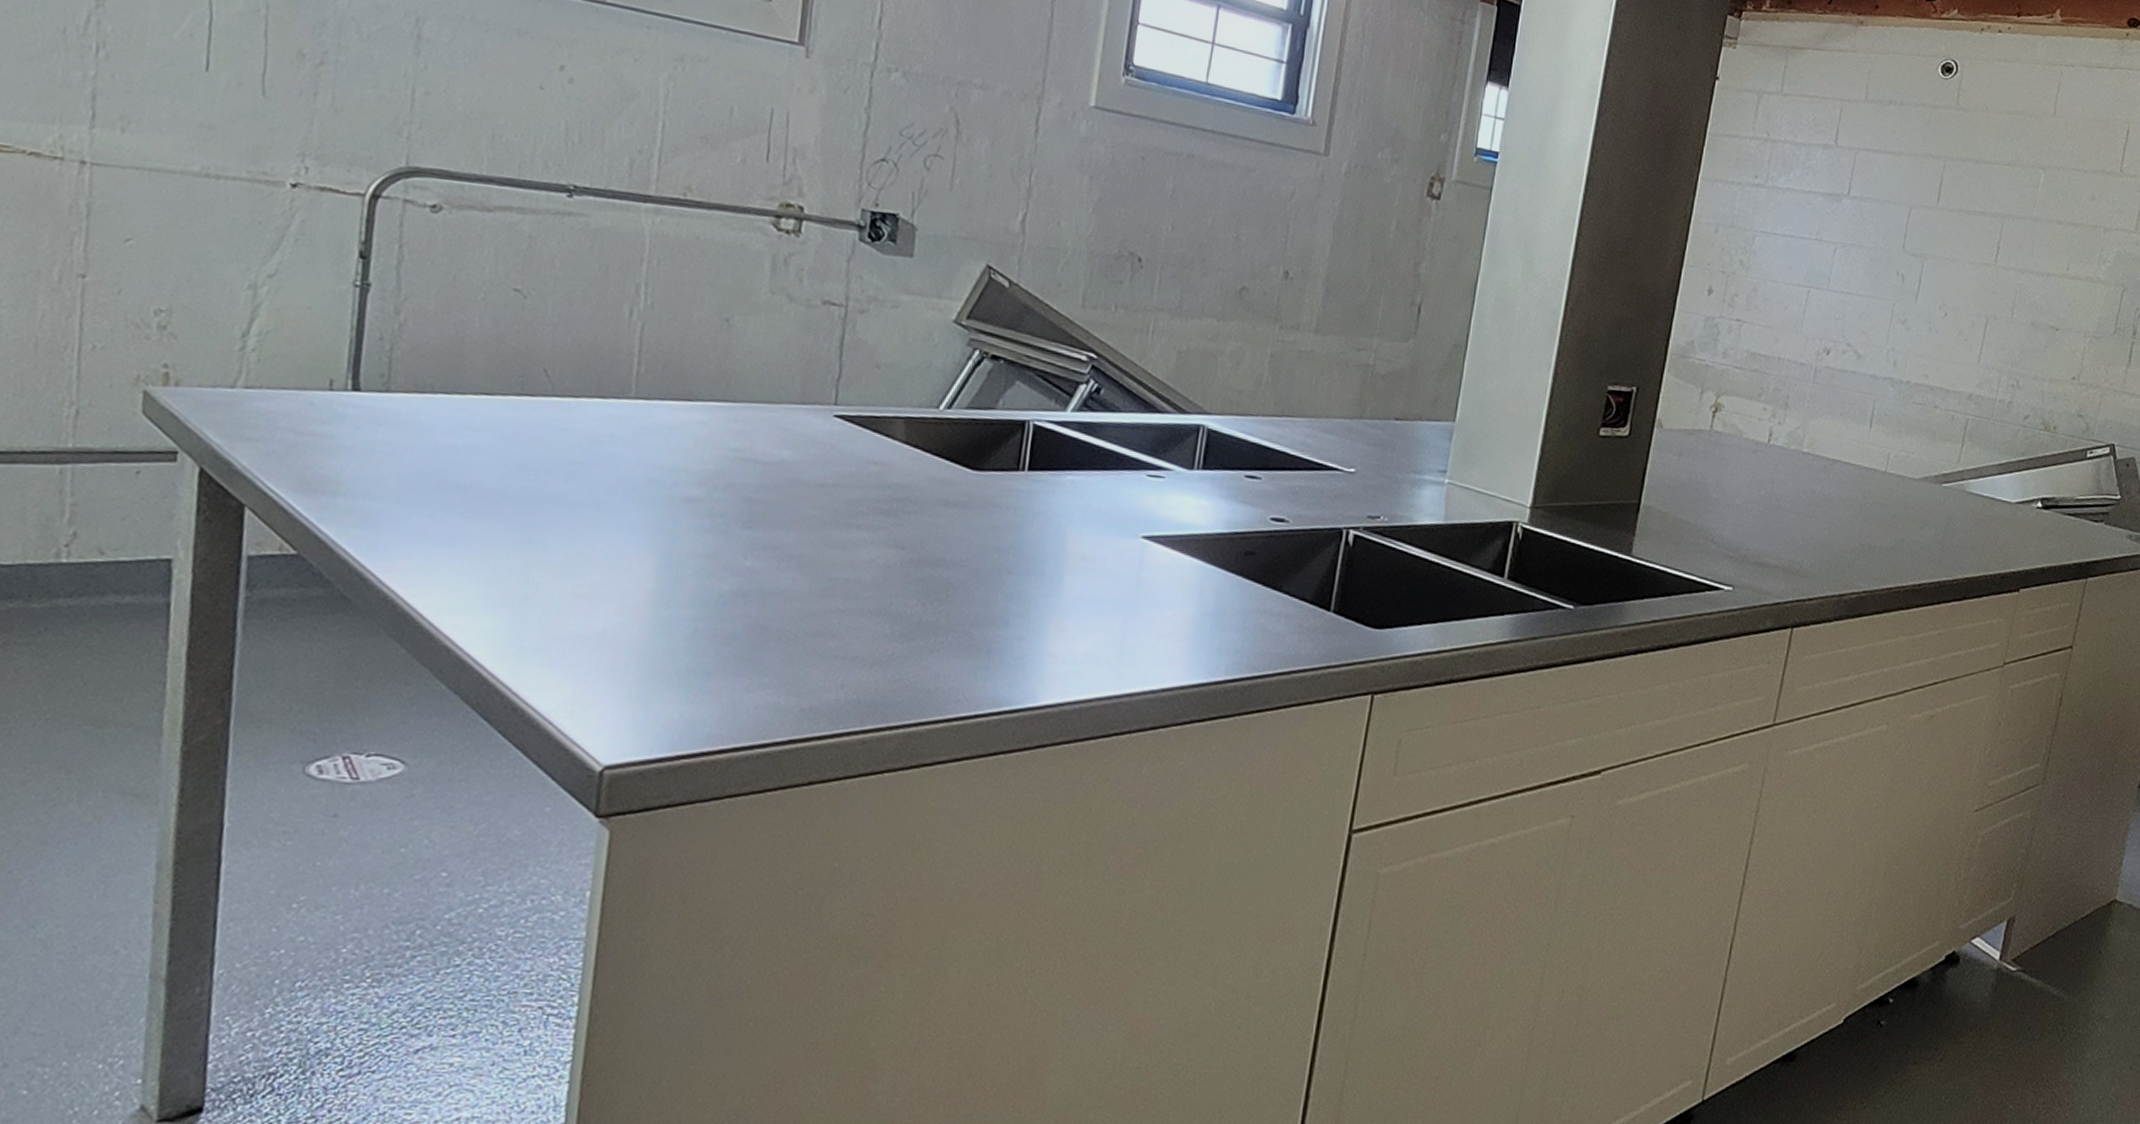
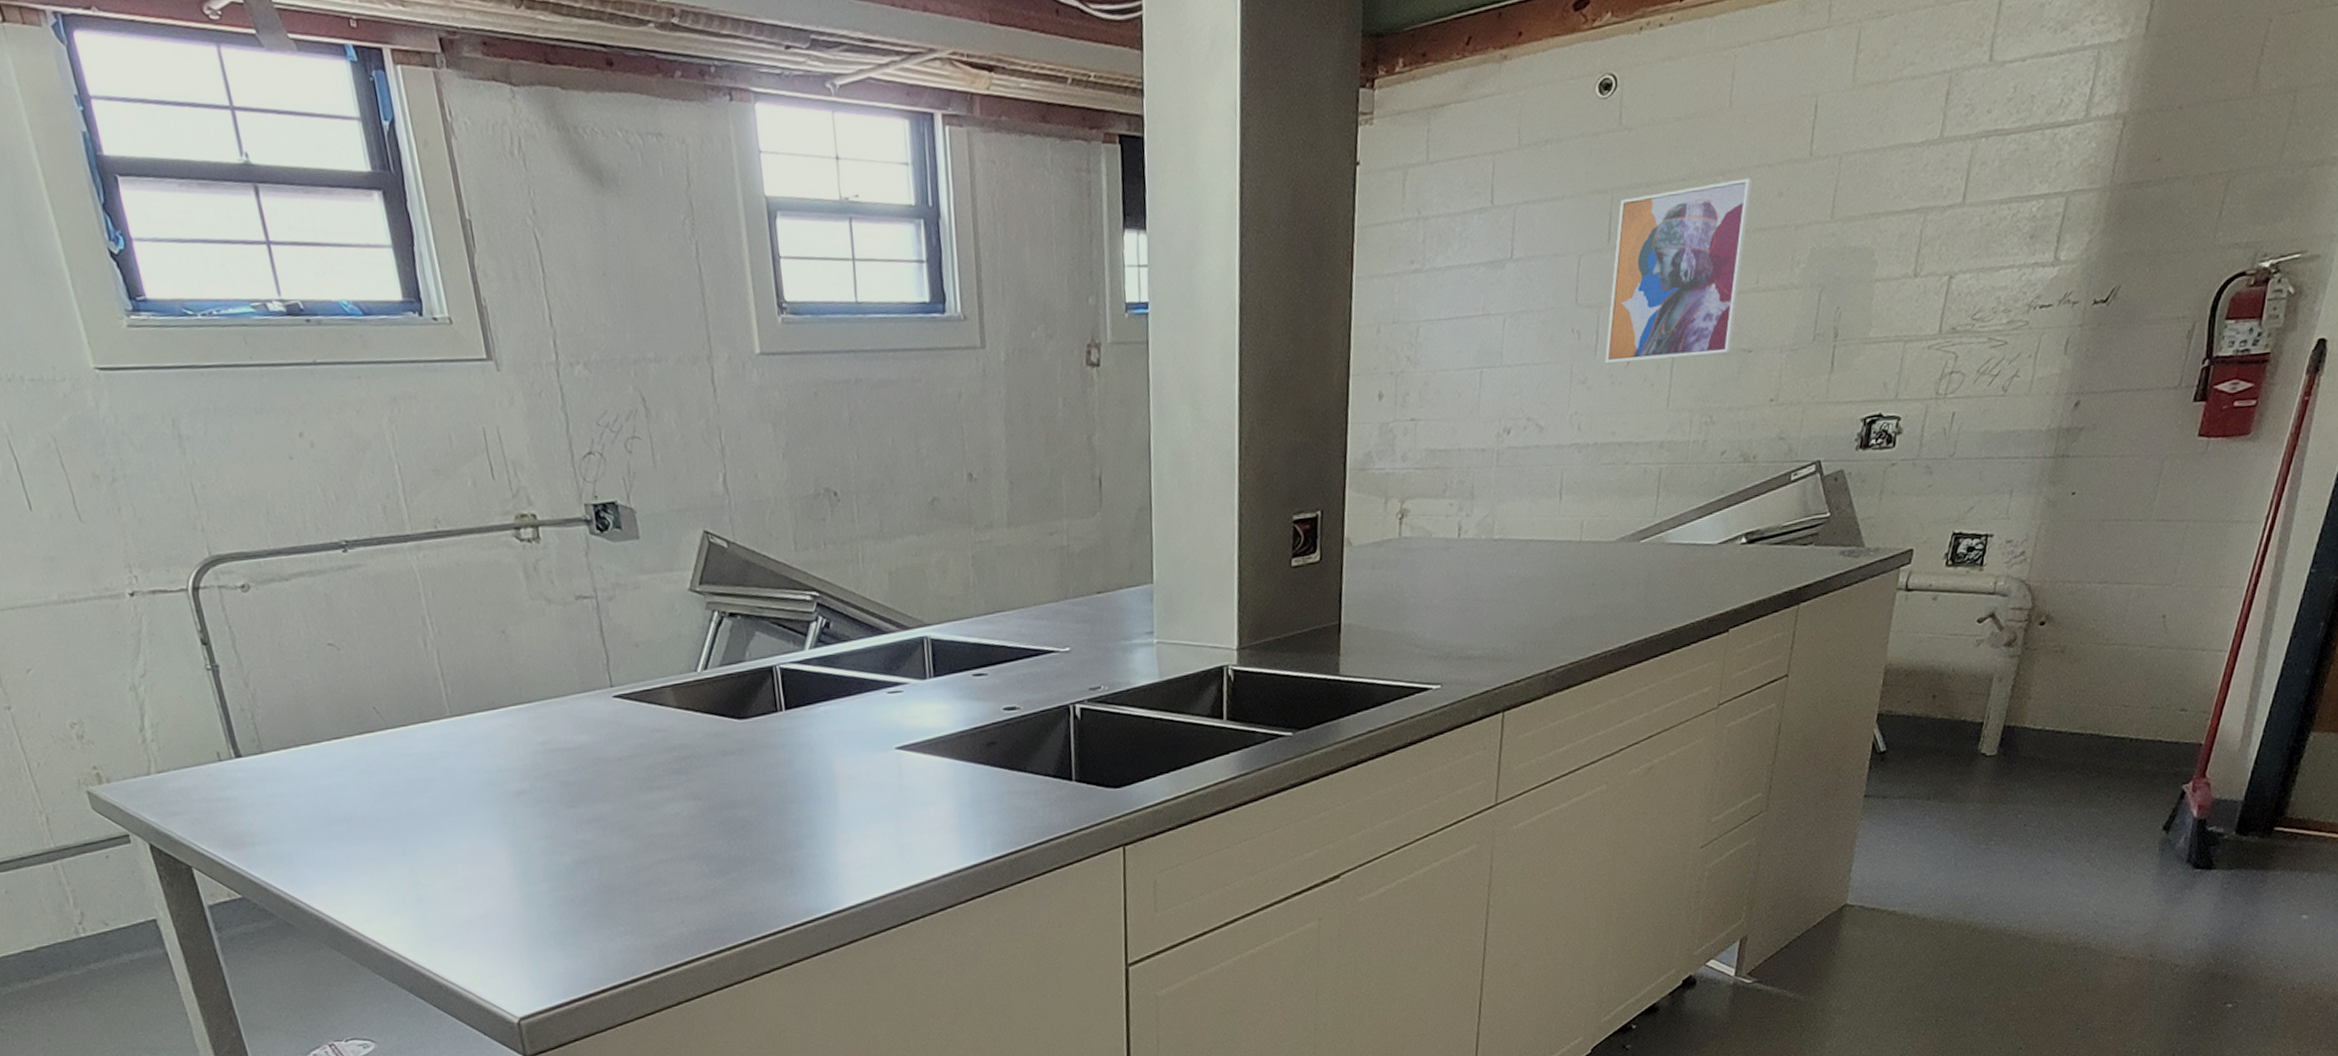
wall art: none [1924,168,2070,326] -> present [1605,177,1753,364]

